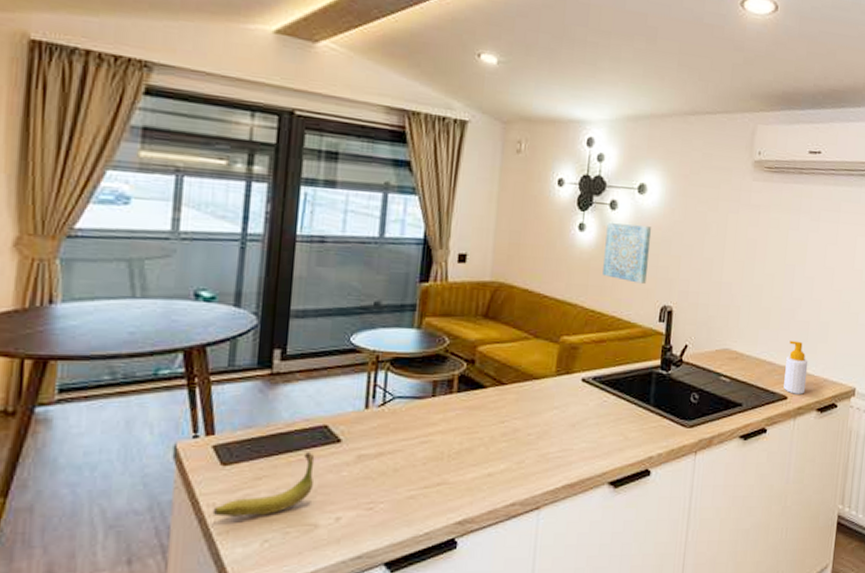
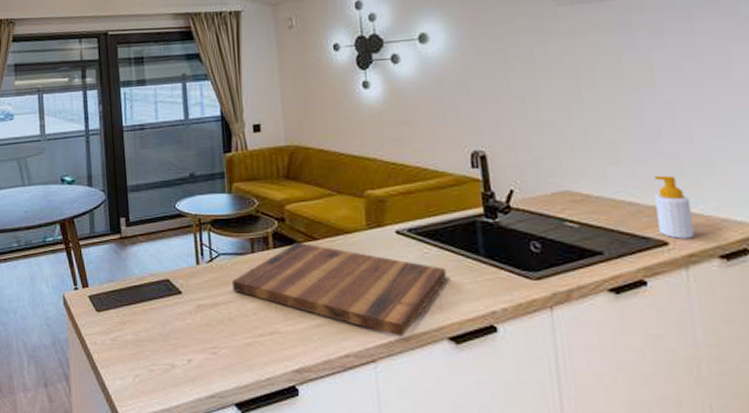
banana: present [212,452,315,517] -> none [95,302,166,355]
cutting board: none [404,386,619,483] -> present [232,241,447,337]
wall art: present [602,221,652,284] -> none [392,73,448,132]

